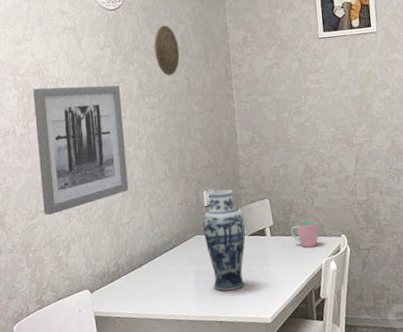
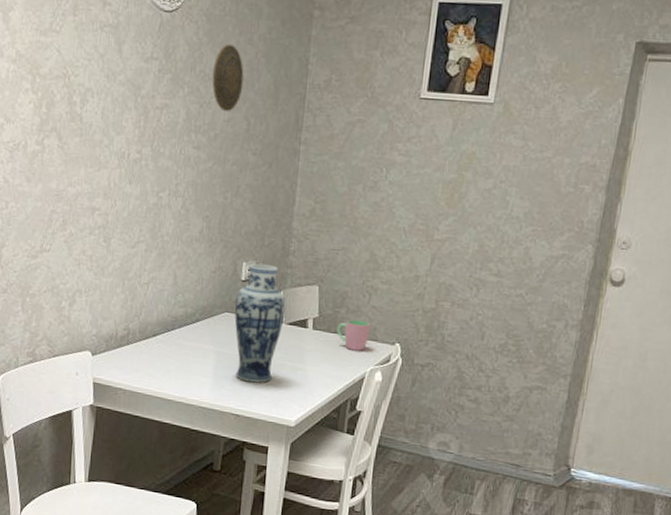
wall art: present [33,85,129,215] -> none [49,97,162,256]

